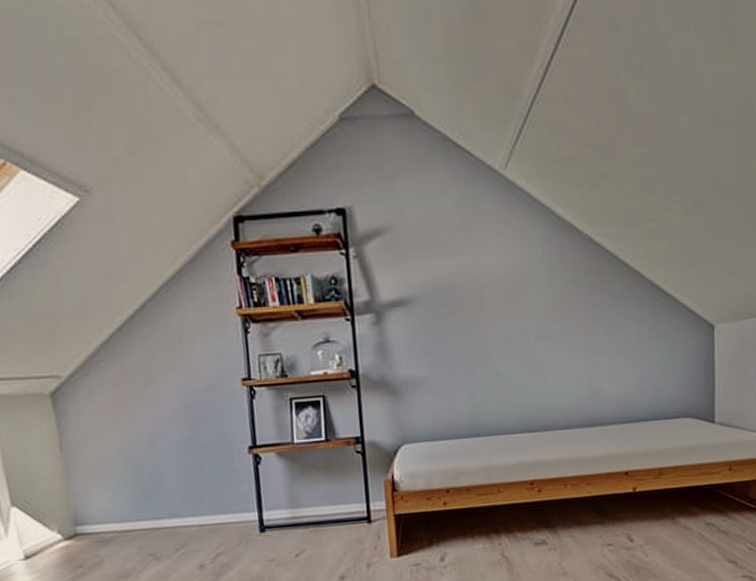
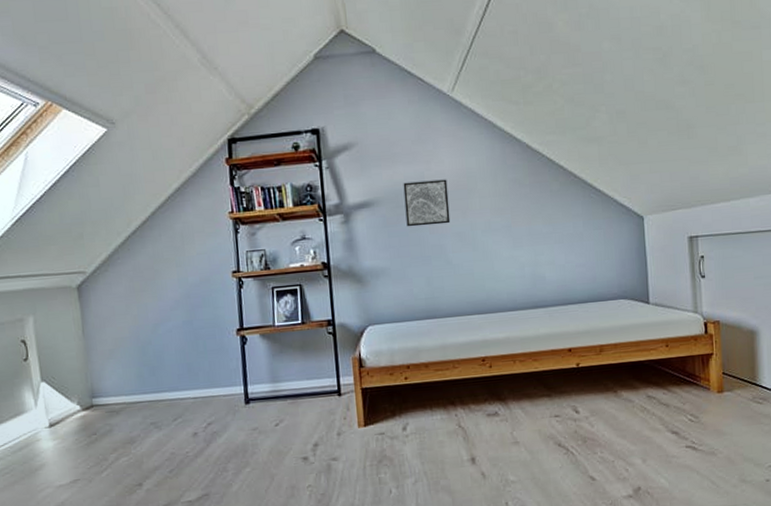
wall art: none [445,275,499,331] -> present [403,179,451,227]

